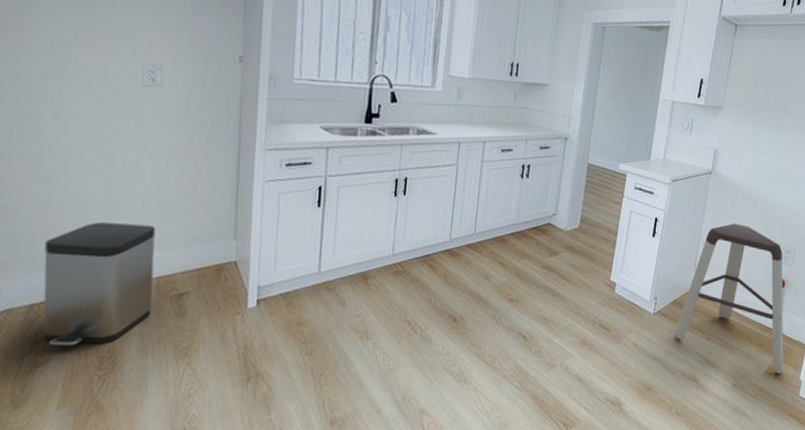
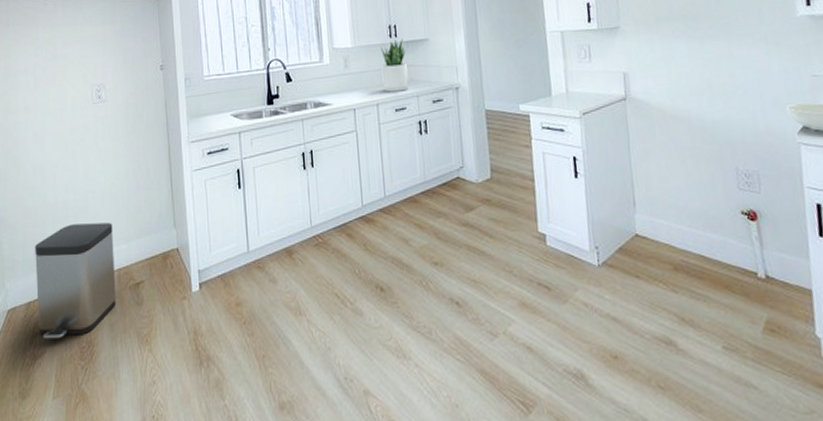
planter: none [493,78,525,133] -> present [380,39,409,92]
step stool: present [674,223,784,375] -> none [629,151,790,332]

